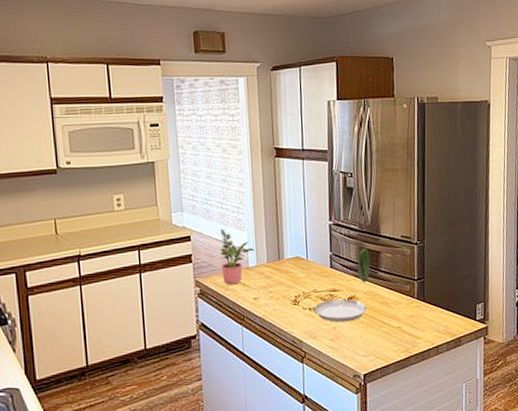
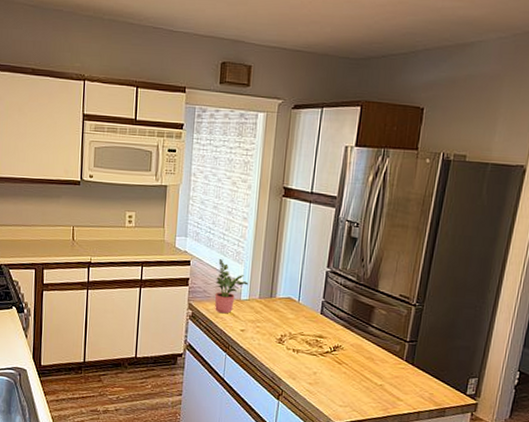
plate: present [314,248,371,323] -> none [298,301,363,370]

